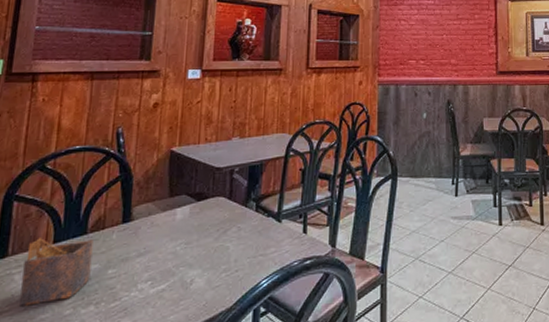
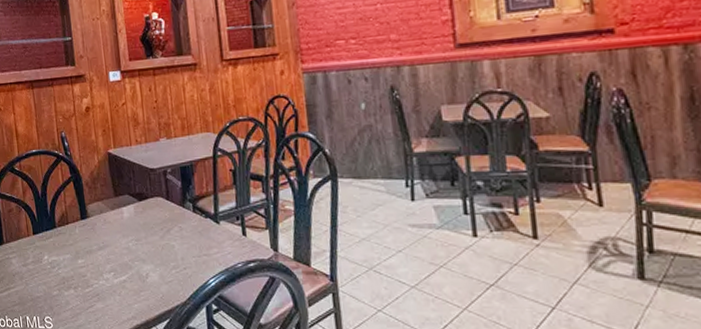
napkin holder: present [19,236,94,306] -> none [16,228,66,285]

